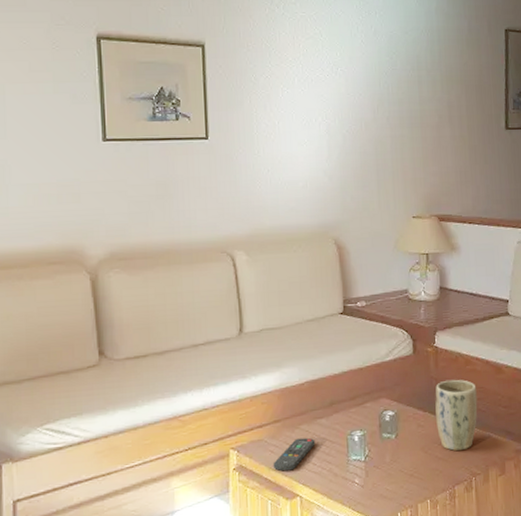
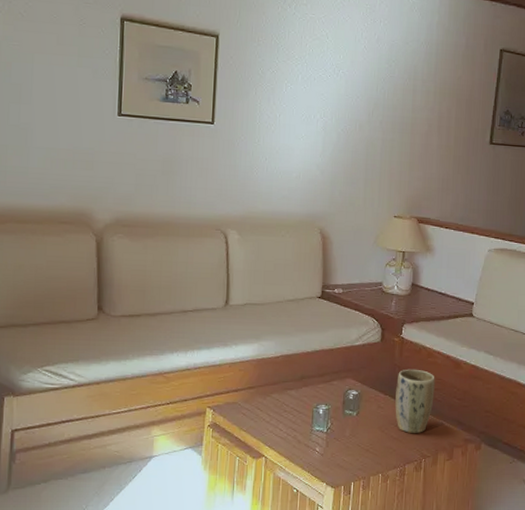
remote control: present [272,437,316,471] -> none [243,405,284,433]

